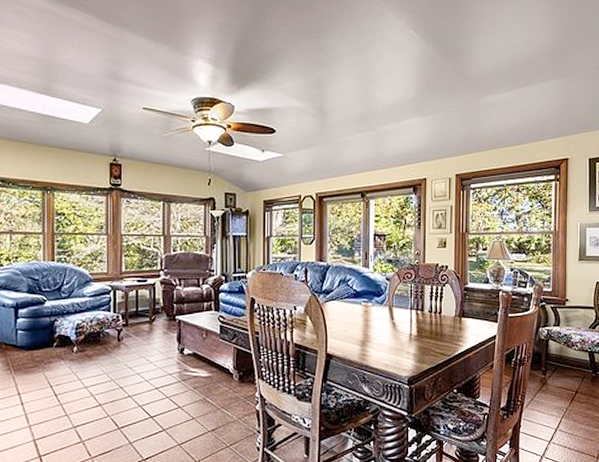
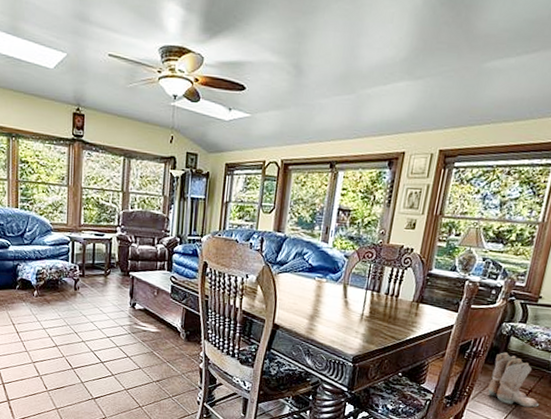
boots: none [538,356,587,409] -> present [487,352,539,408]

